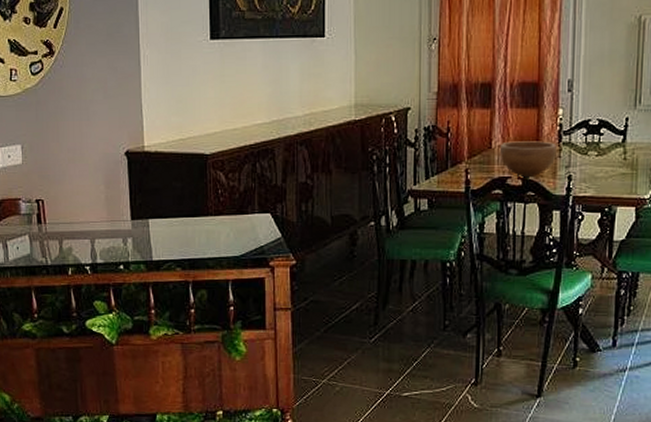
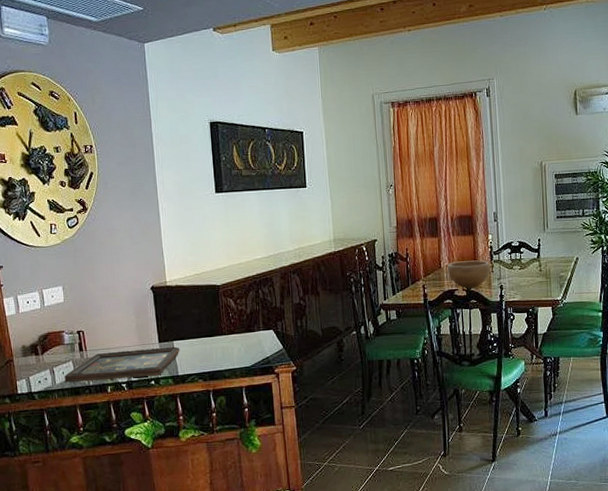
decorative tray: none [19,225,156,260] -> present [64,346,180,383]

